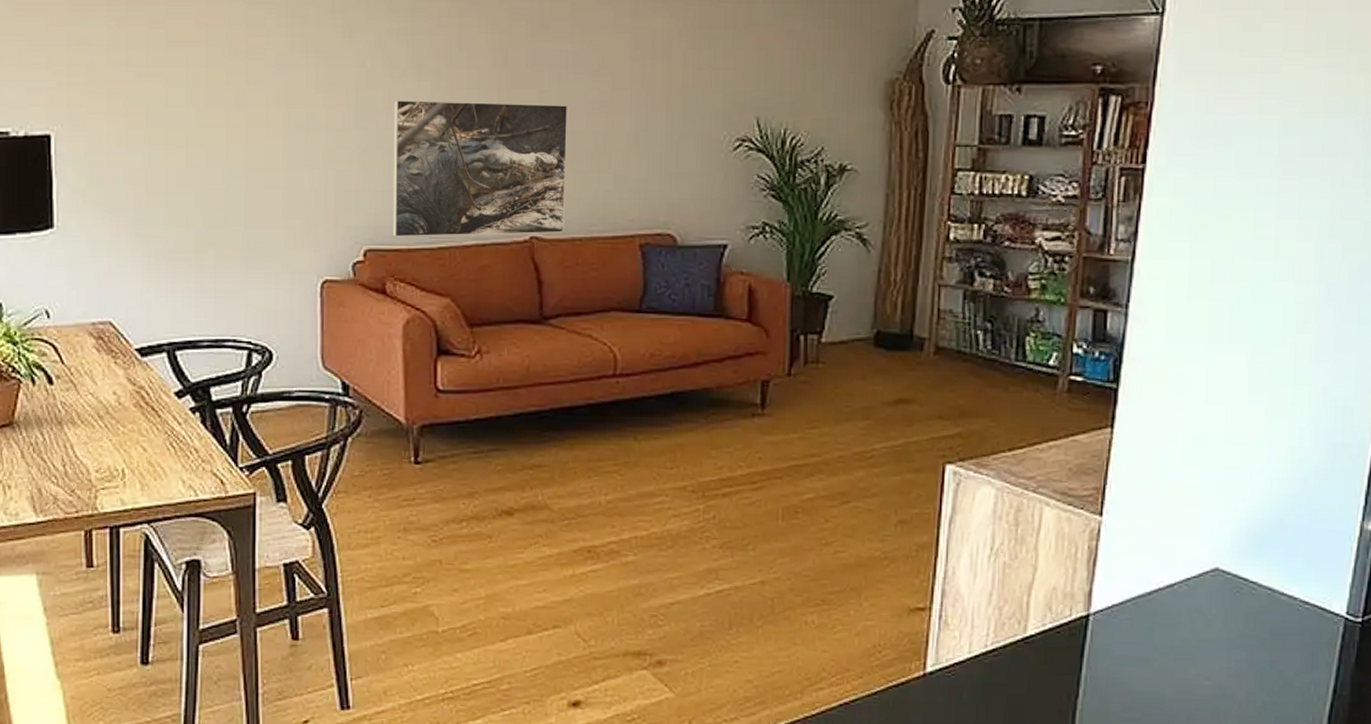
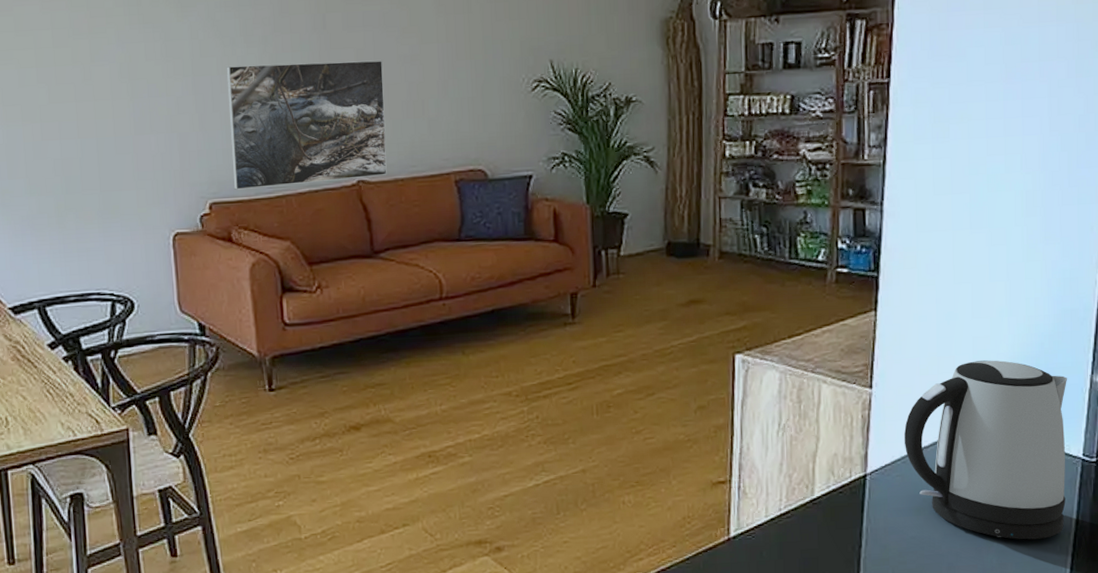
kettle: none [1136,494,1334,706] -> present [904,360,1068,540]

